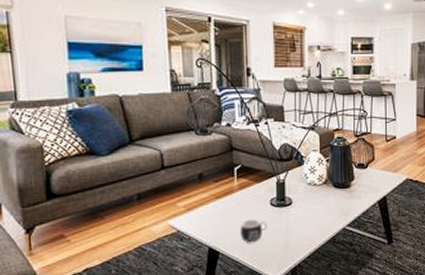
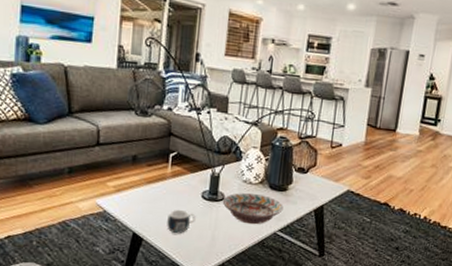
decorative bowl: none [290,194,349,224] -> present [222,193,283,225]

